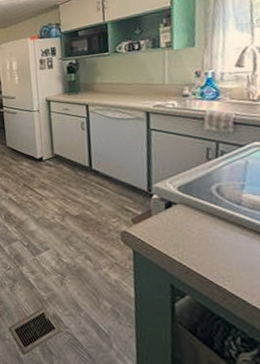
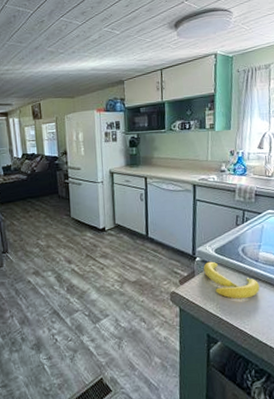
banana: none [163,200,246,249] -> present [204,261,260,299]

